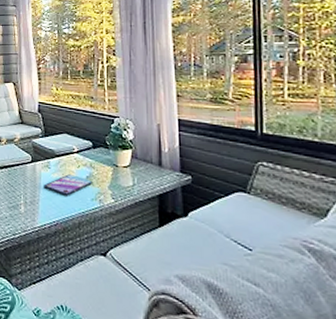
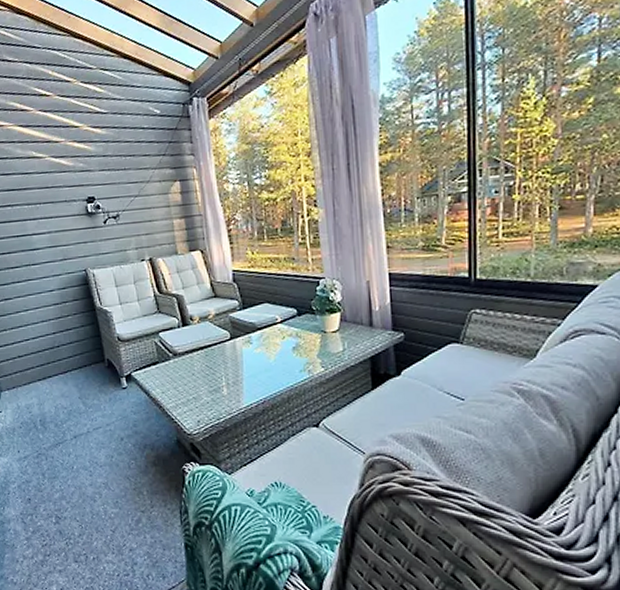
video game case: present [44,174,92,196] -> none [246,347,300,371]

